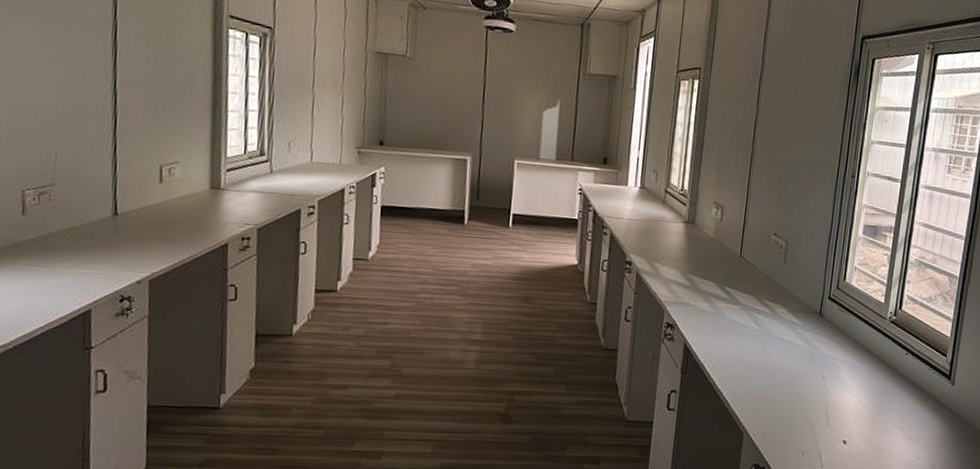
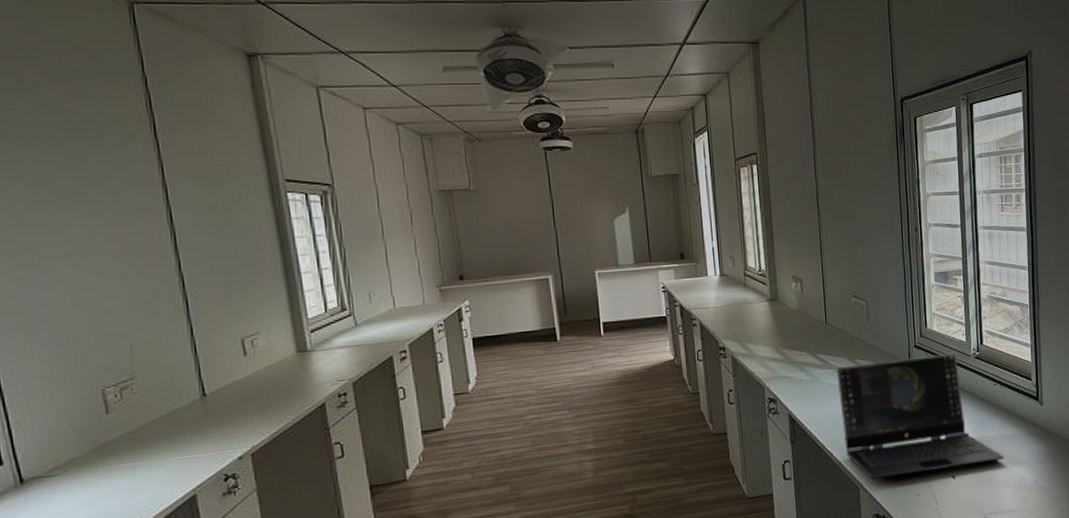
laptop: none [736,304,902,434] -> present [836,353,1004,480]

